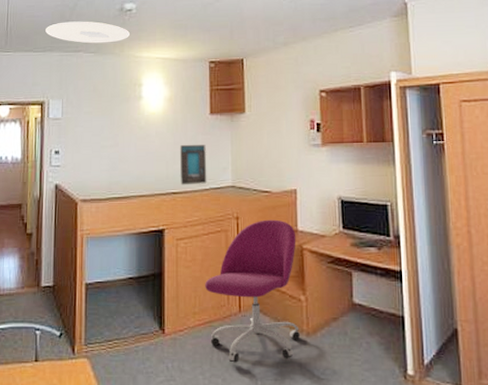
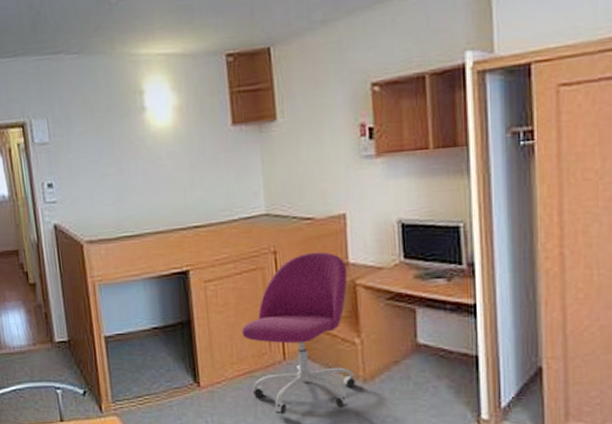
ceiling light: present [46,21,131,44] -> none [12,10,121,41]
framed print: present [179,144,207,185] -> none [197,165,235,217]

